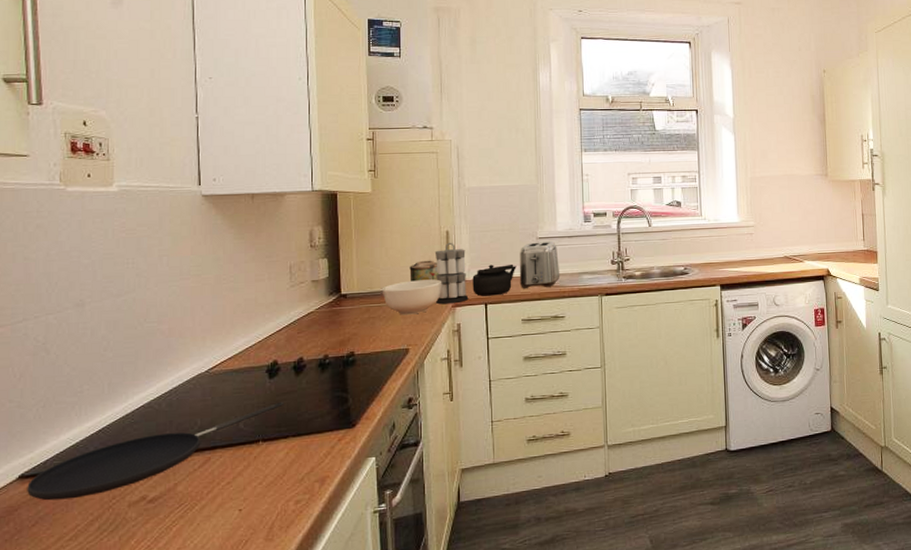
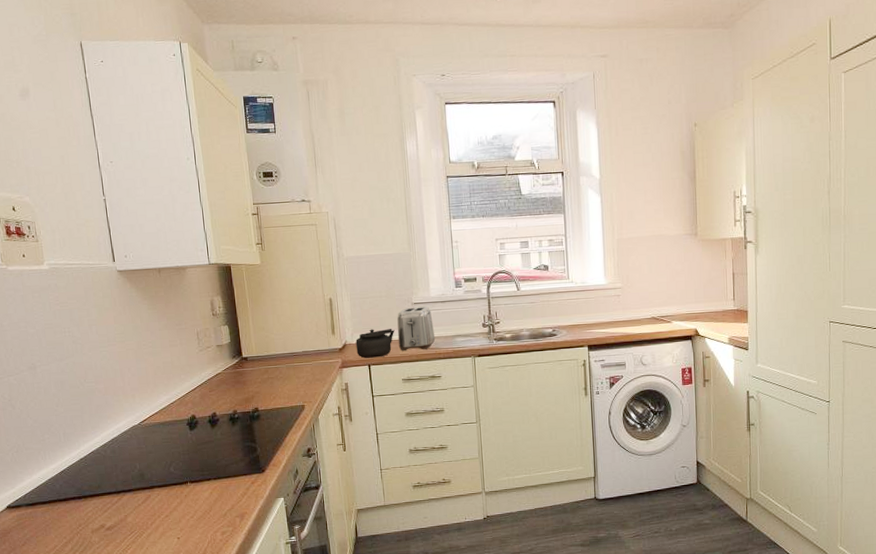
frying pan: present [27,401,284,501] -> none [14,450,204,526]
bowl: present [382,279,442,315] -> none [277,343,329,376]
canister: present [409,260,440,282] -> none [299,325,326,345]
spice rack: present [434,242,469,304] -> none [320,309,354,365]

